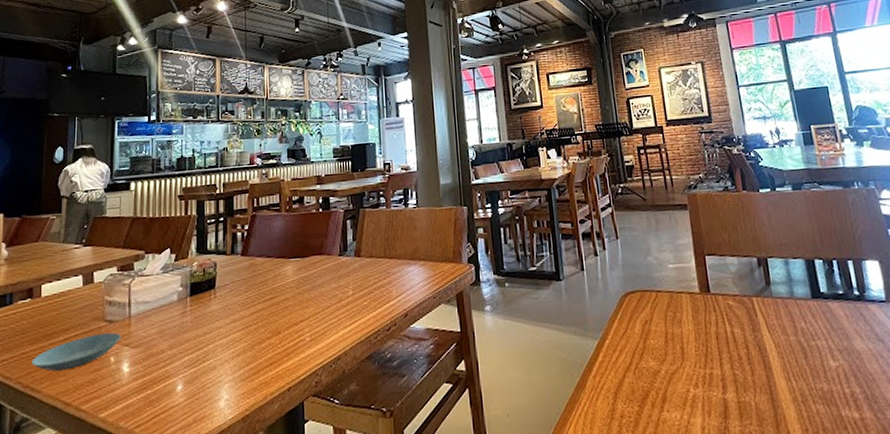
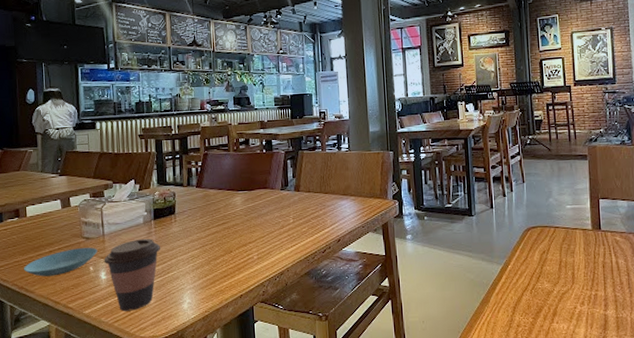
coffee cup: none [128,319,197,413] -> present [104,238,161,311]

